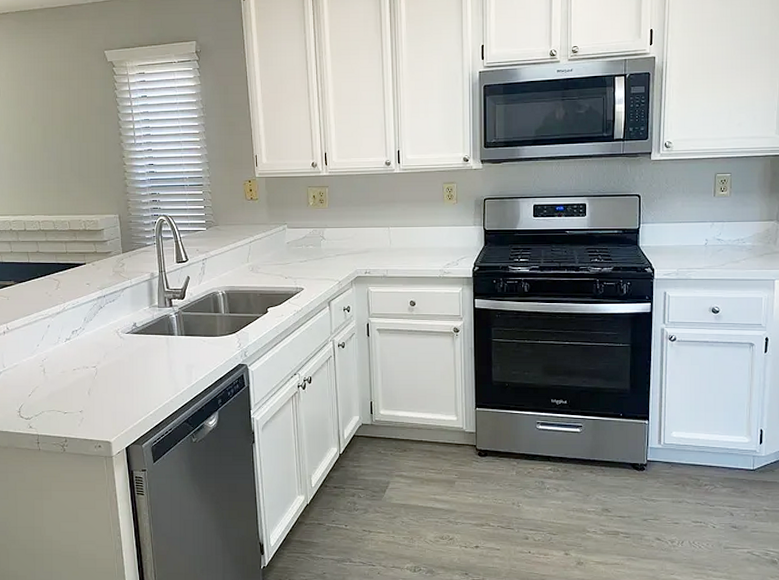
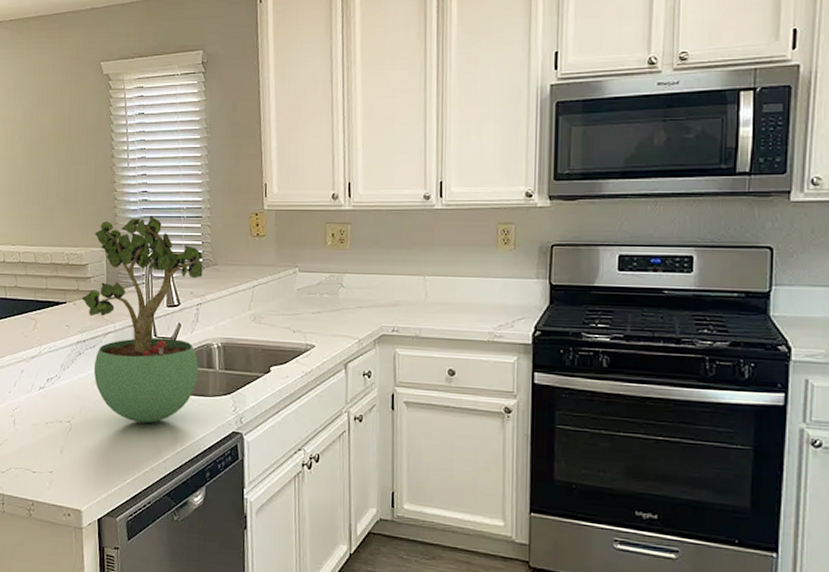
potted plant: none [100,185,207,363] -> present [82,216,205,424]

